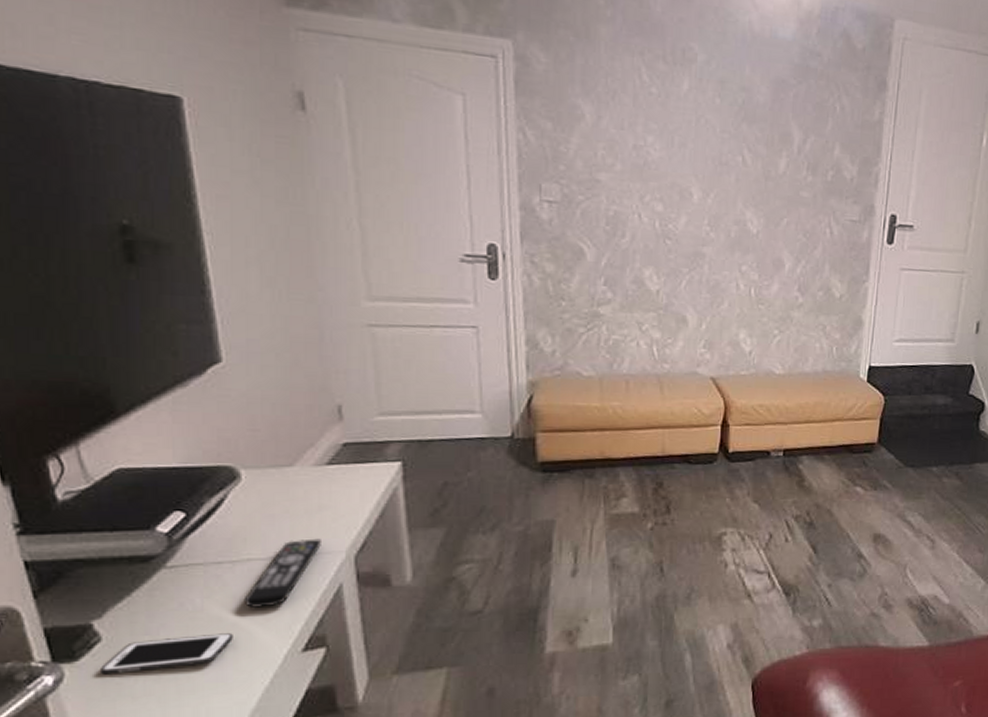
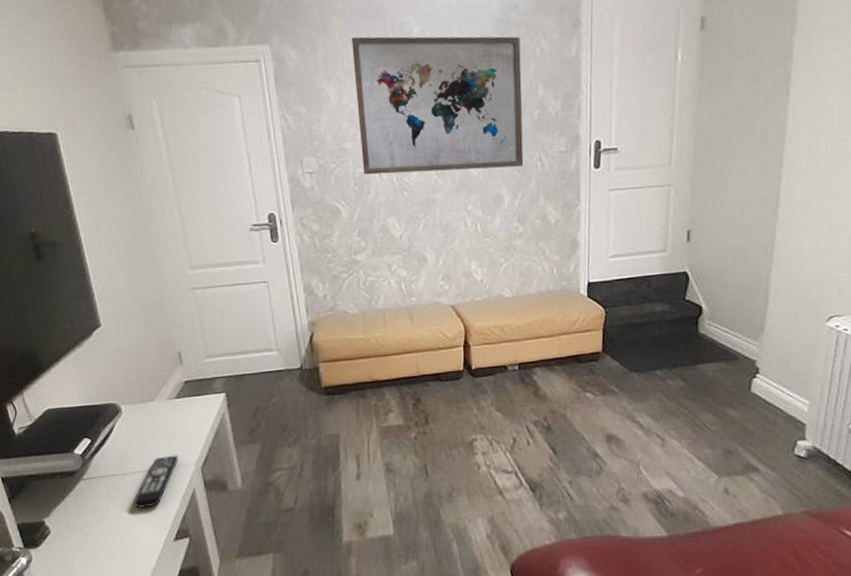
cell phone: present [100,633,233,675] -> none [52,527,129,557]
wall art: none [618,51,820,231] -> present [351,36,524,175]

